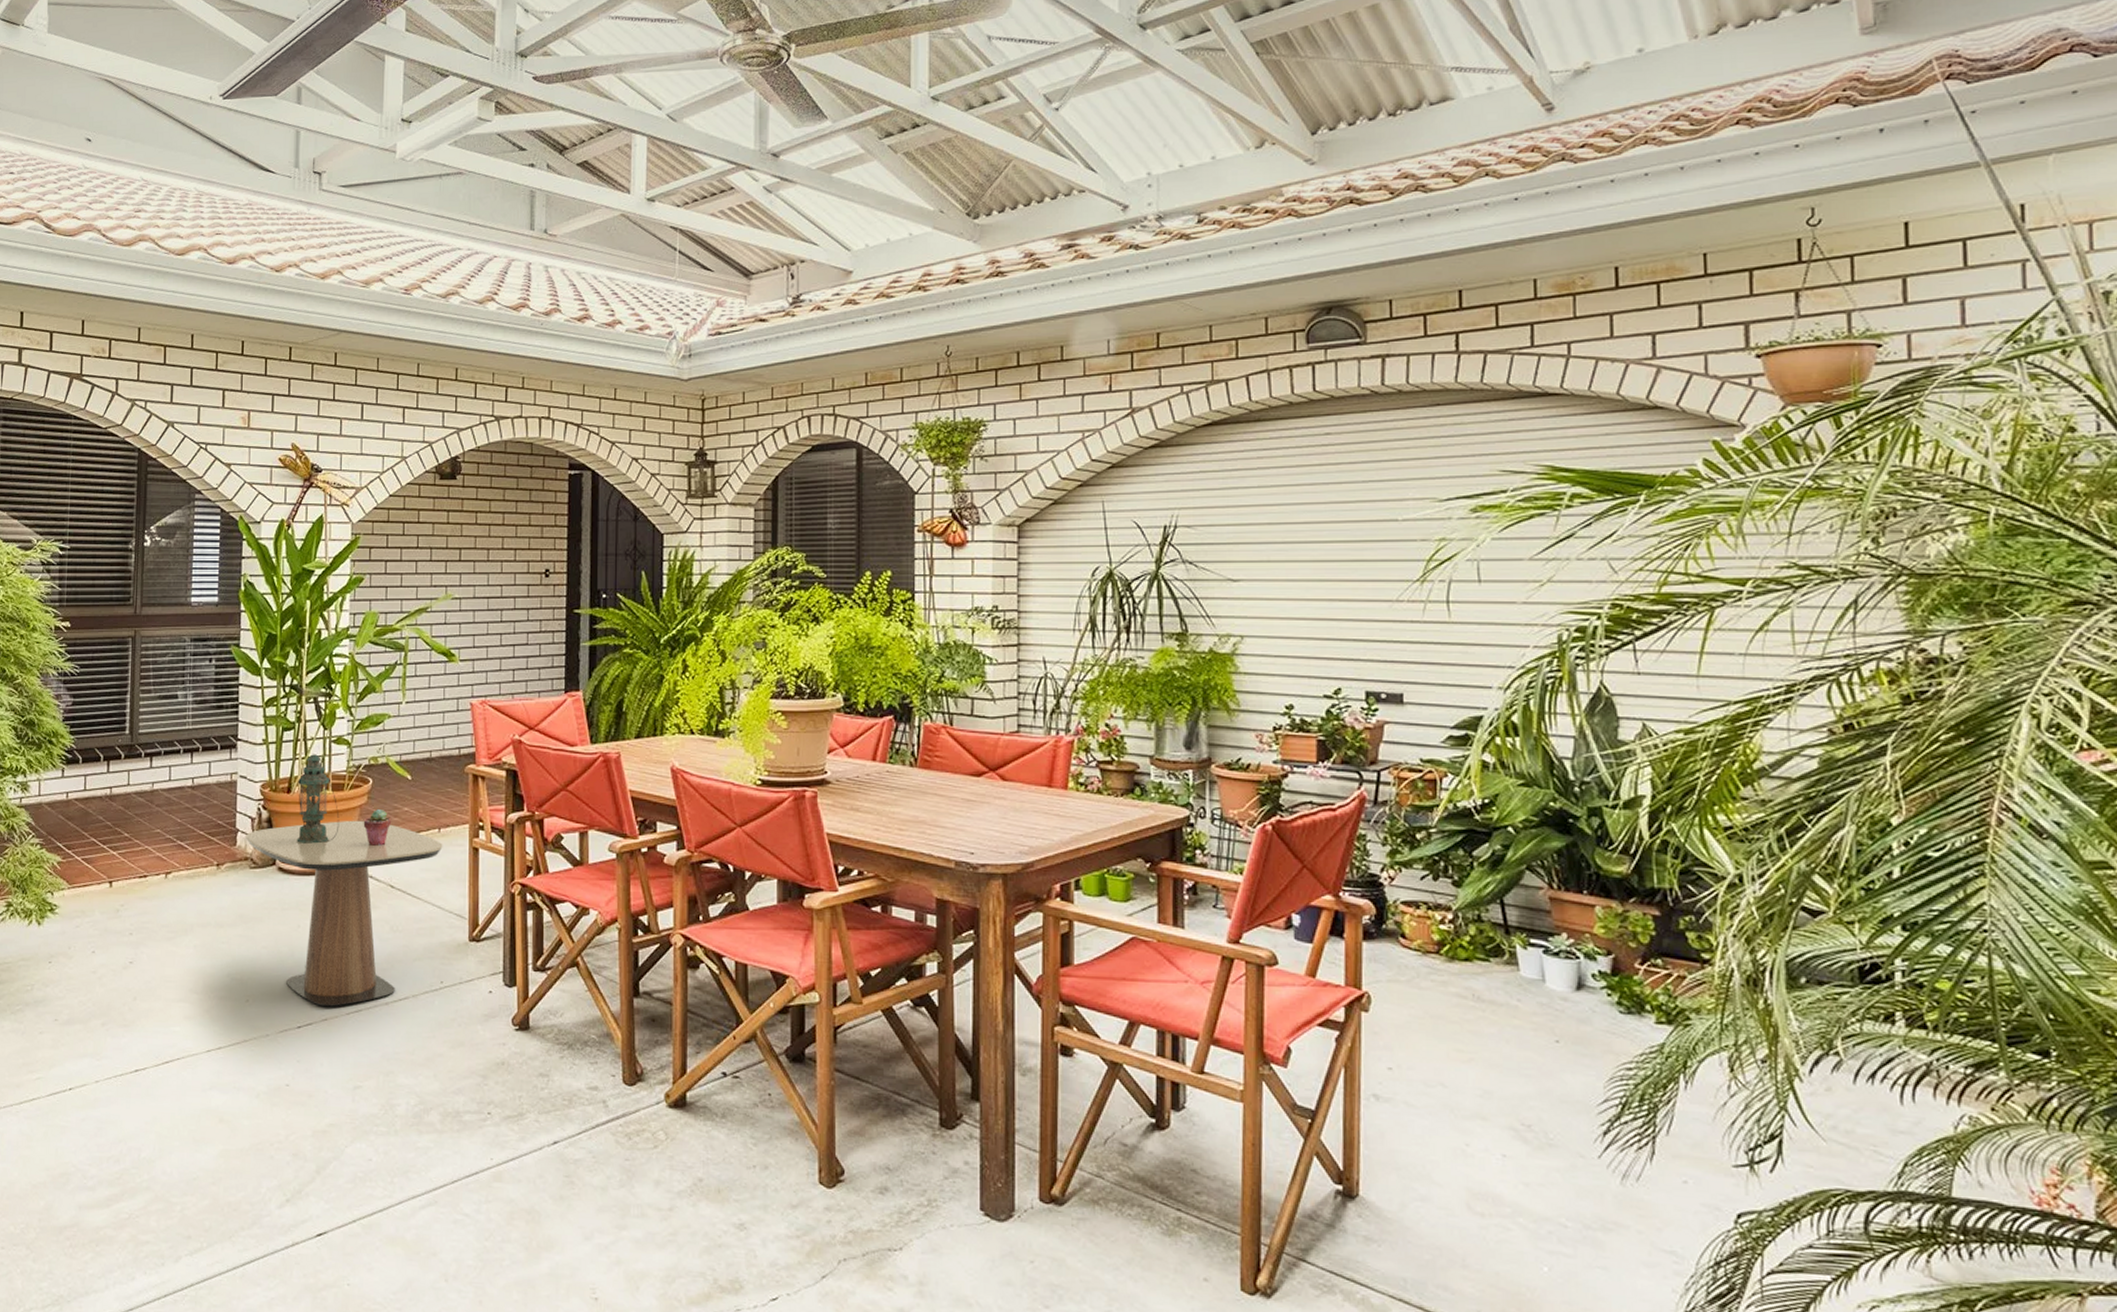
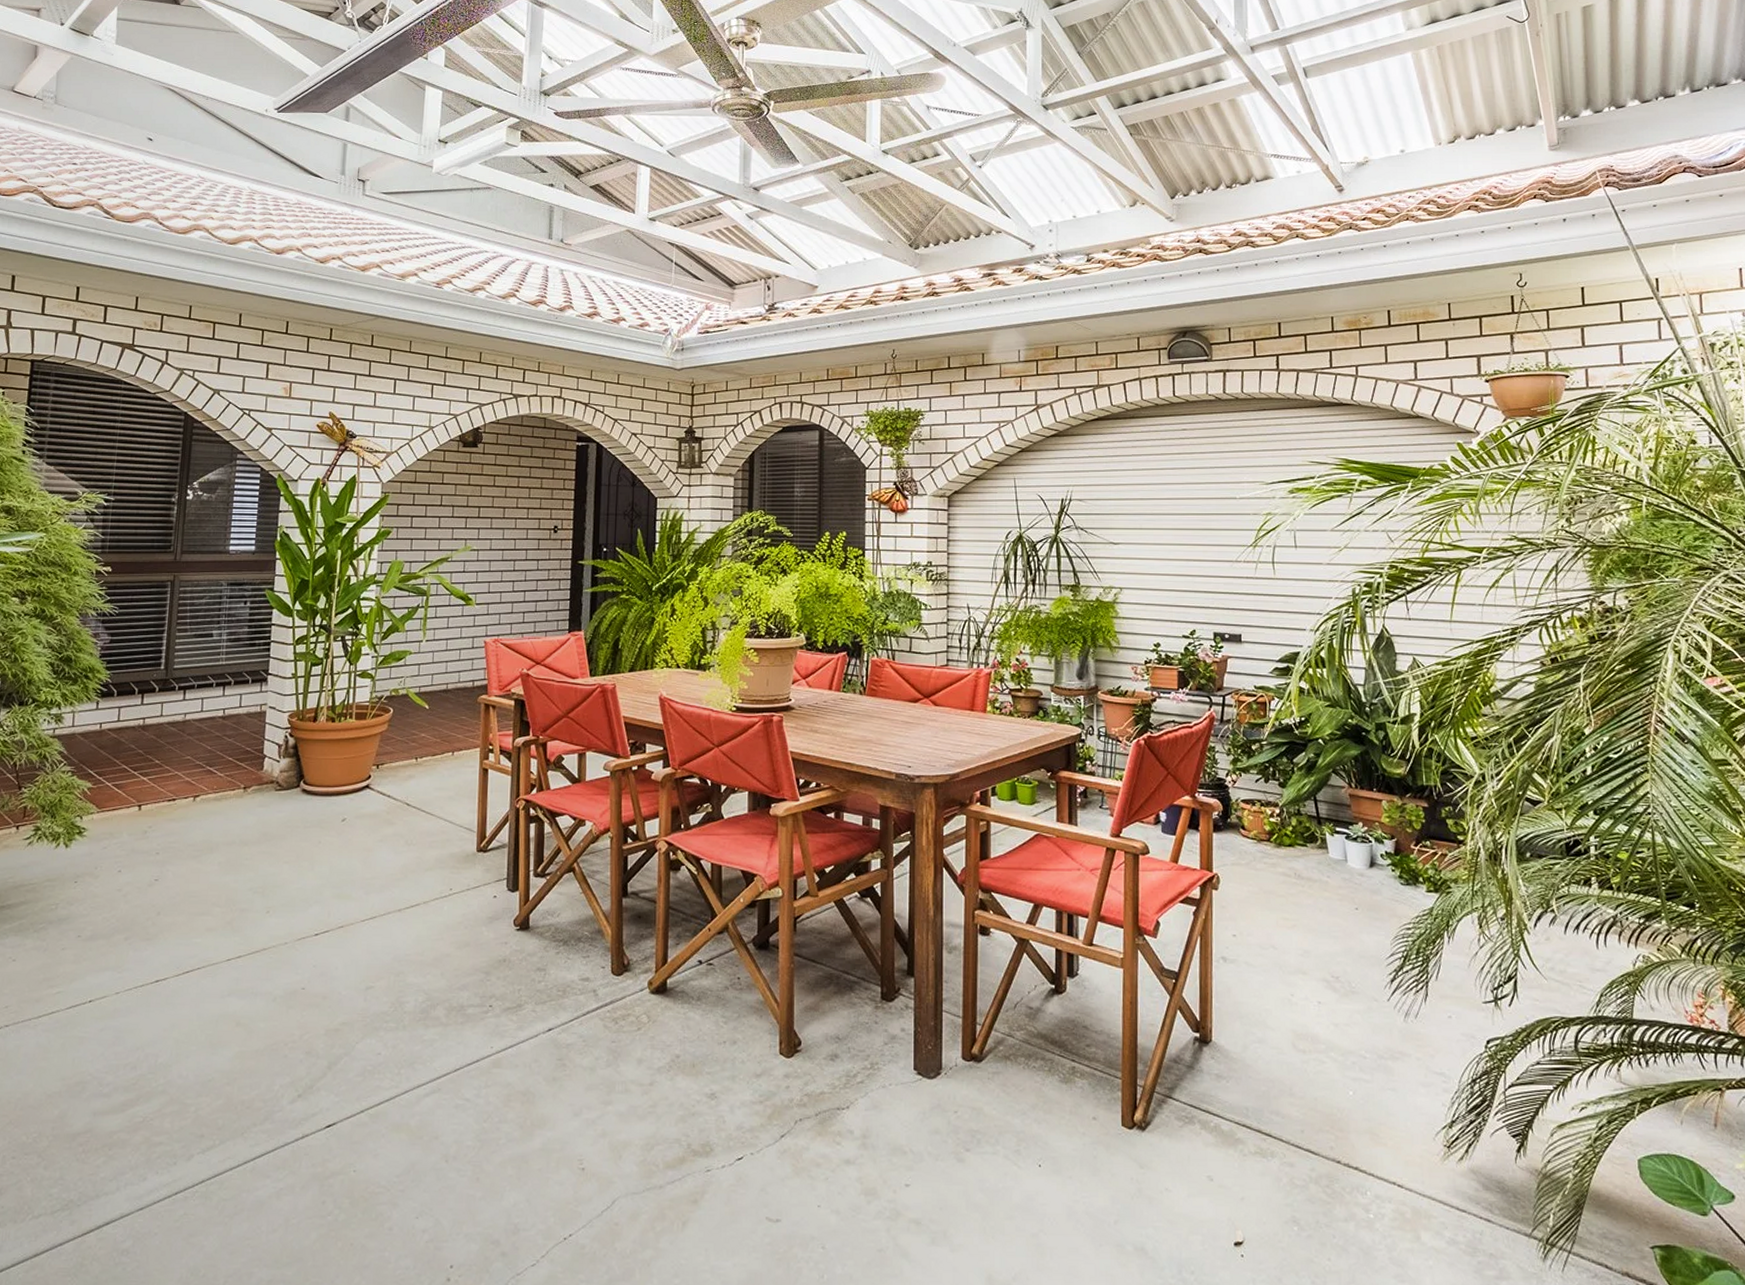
side table: present [246,820,443,1007] -> none [272,745,456,915]
lantern: present [297,754,340,844] -> none [320,687,362,767]
potted succulent: present [363,808,392,846] -> none [383,734,410,768]

